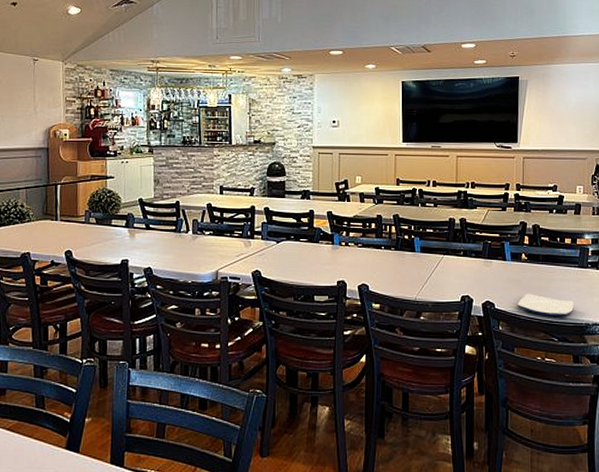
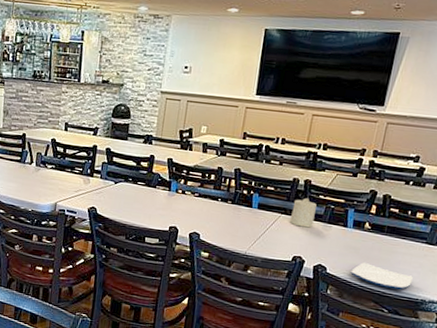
candle: none [452,236,475,266] -> present [289,198,317,228]

